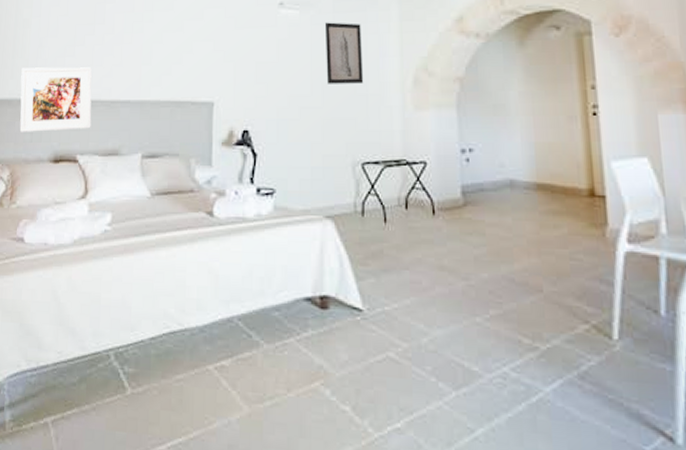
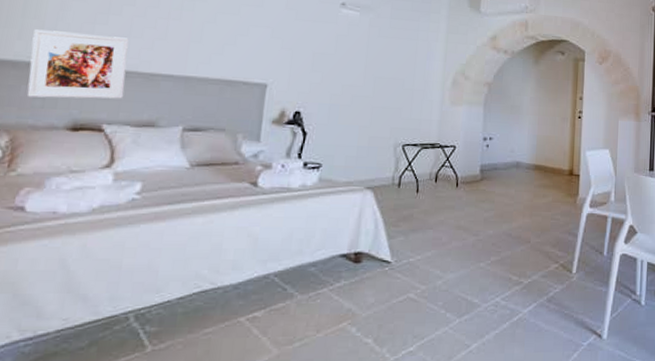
wall art: present [324,22,364,84] -> none [379,26,414,80]

